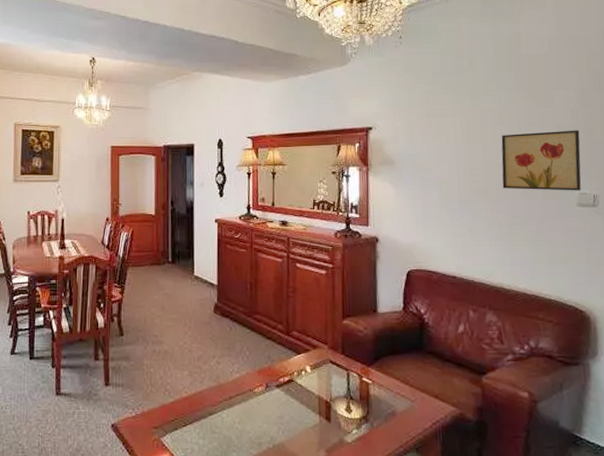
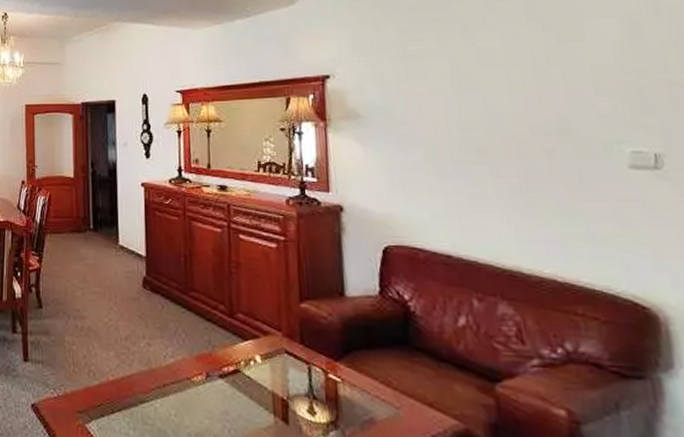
wall art: present [501,130,581,191] -> none [508,69,635,149]

